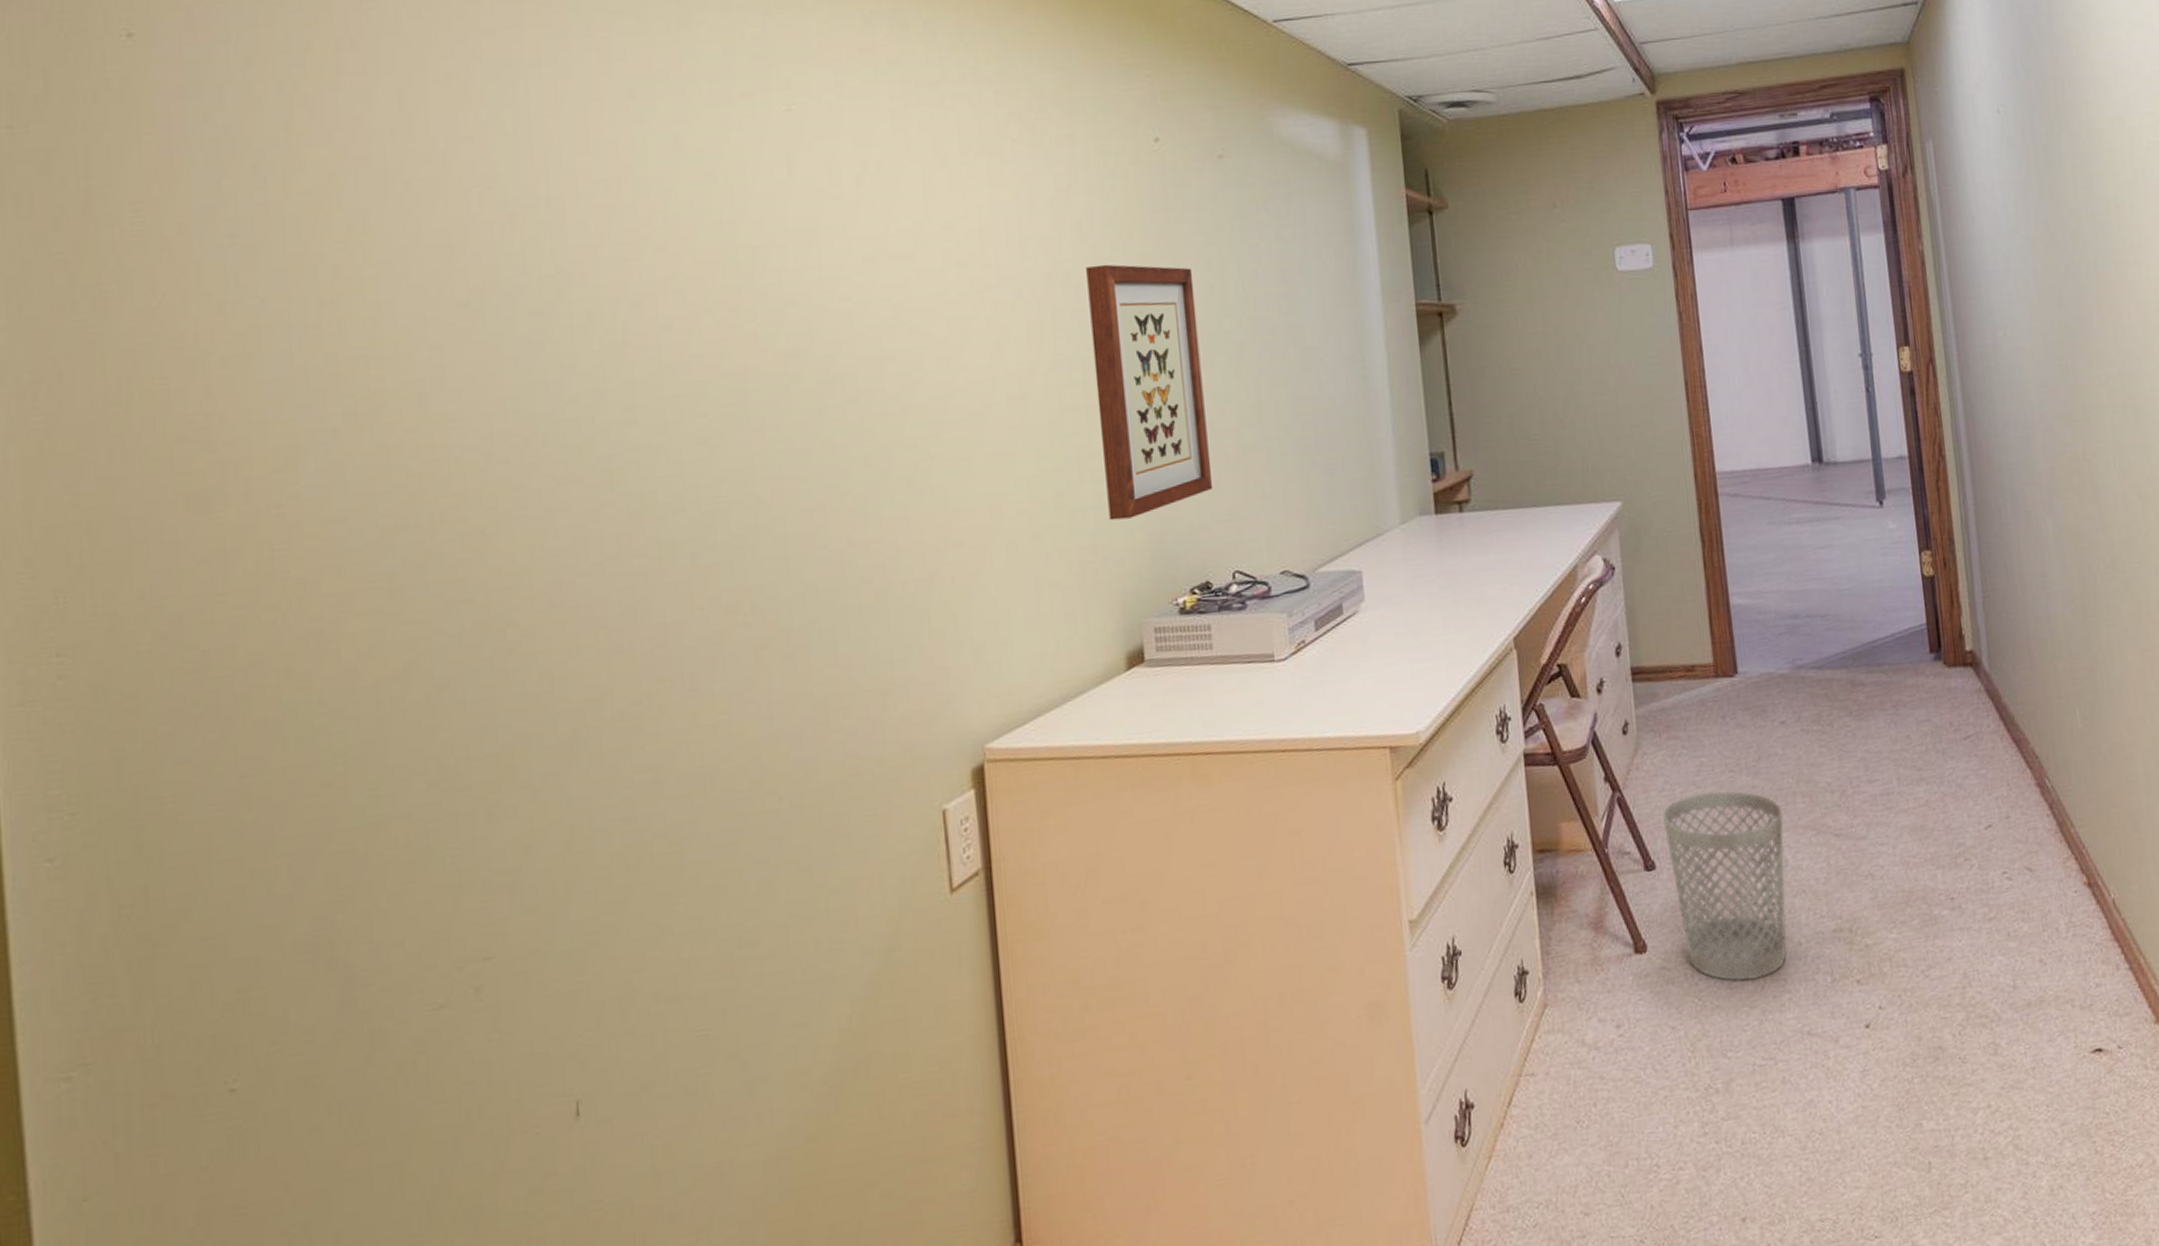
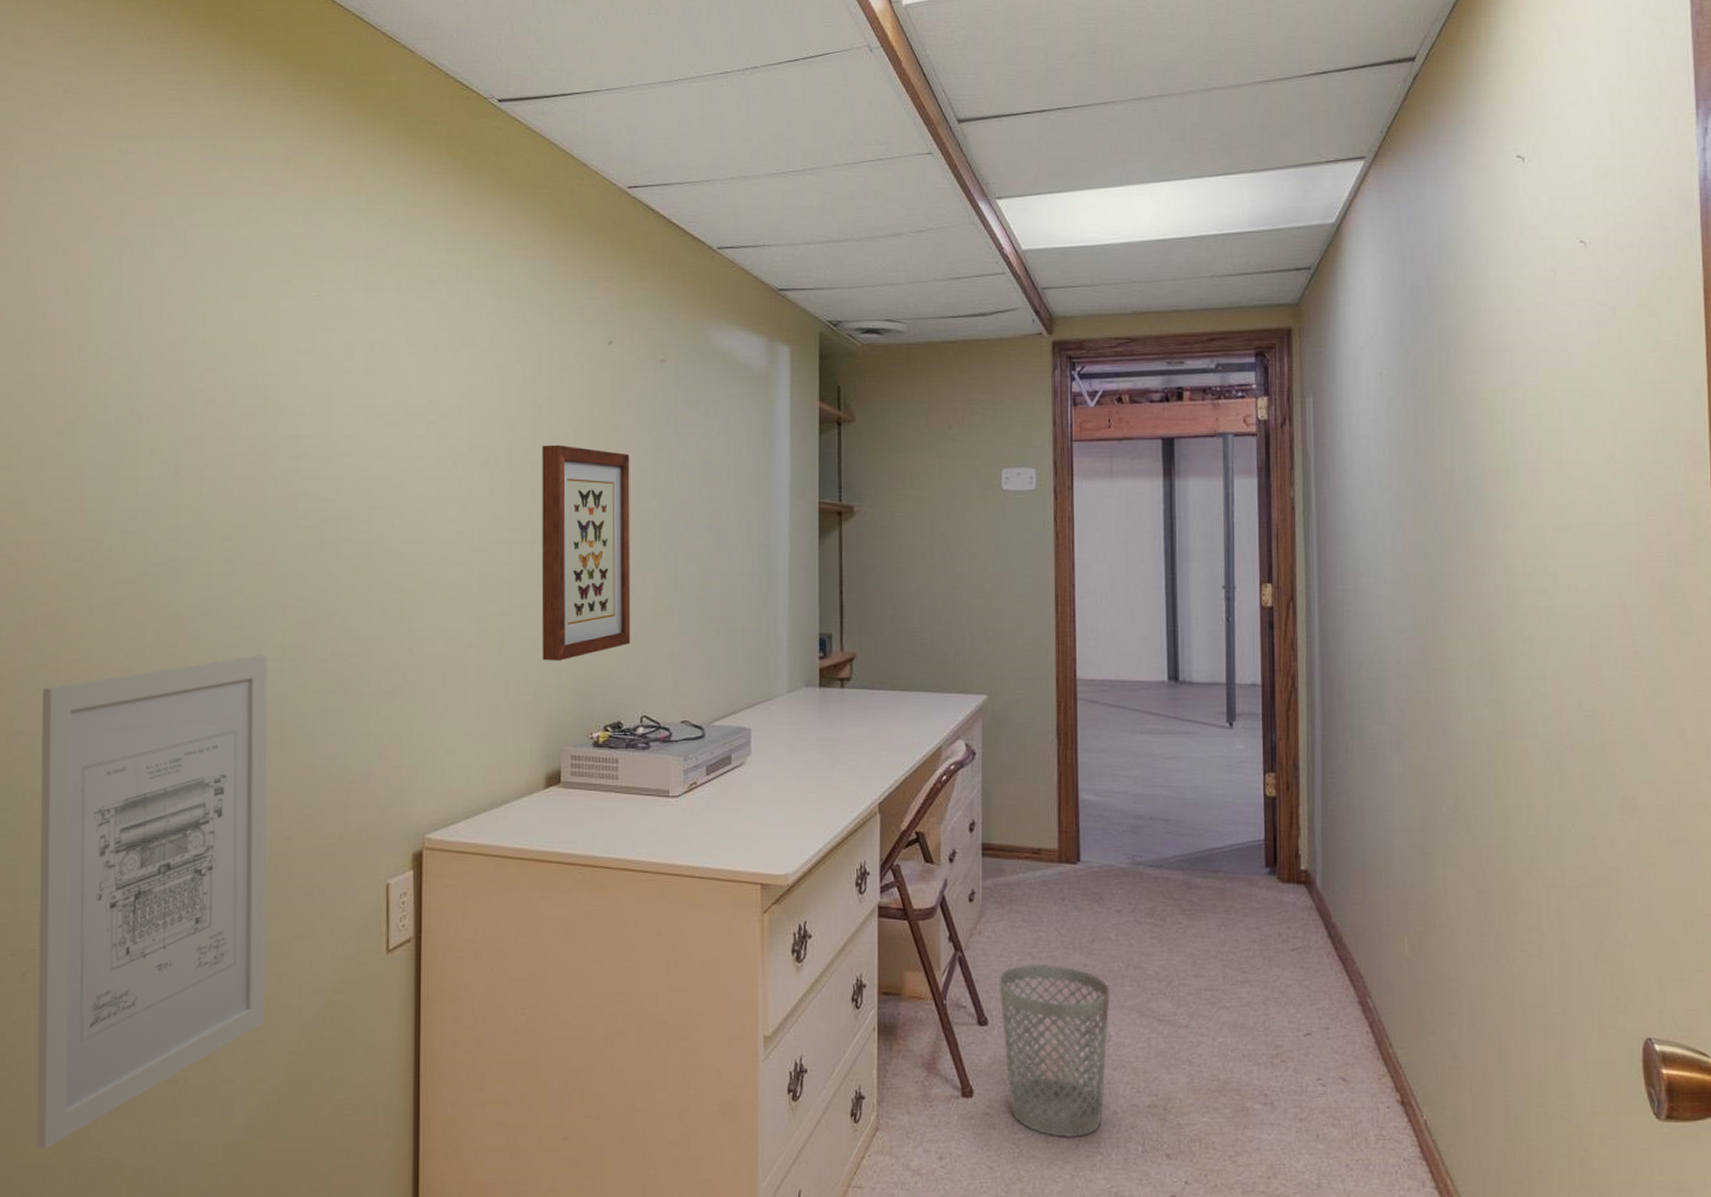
wall art: none [469,552,804,1206] -> present [36,655,268,1149]

